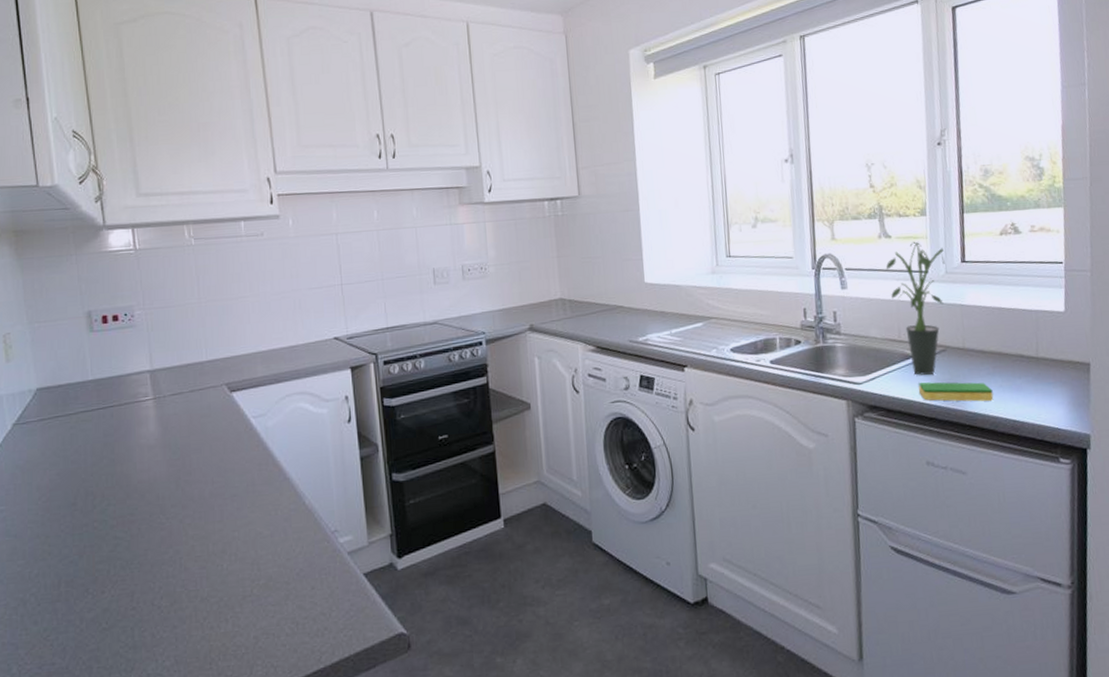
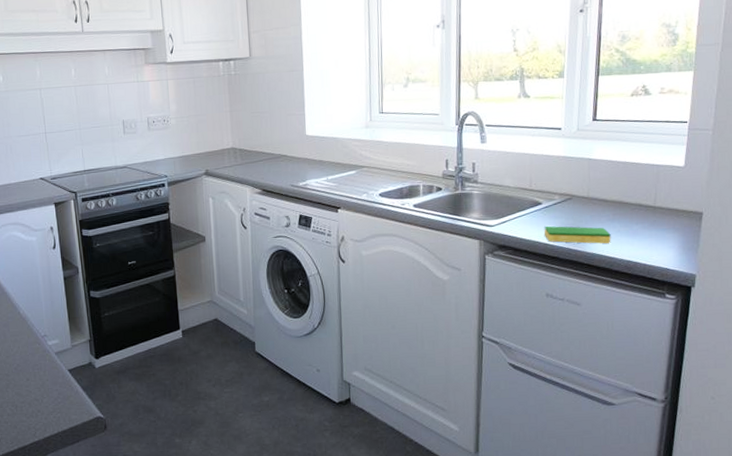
potted plant: present [886,241,945,376] -> none [523,101,578,221]

